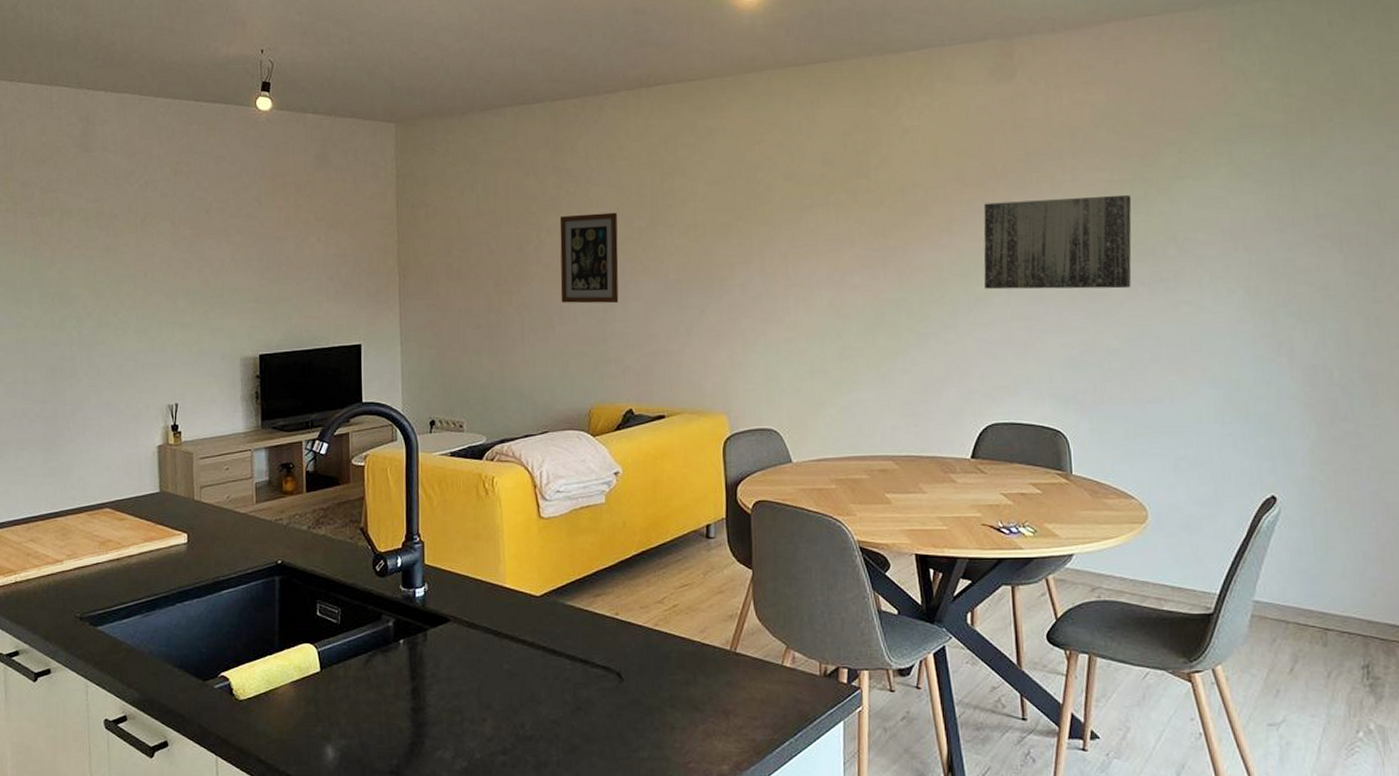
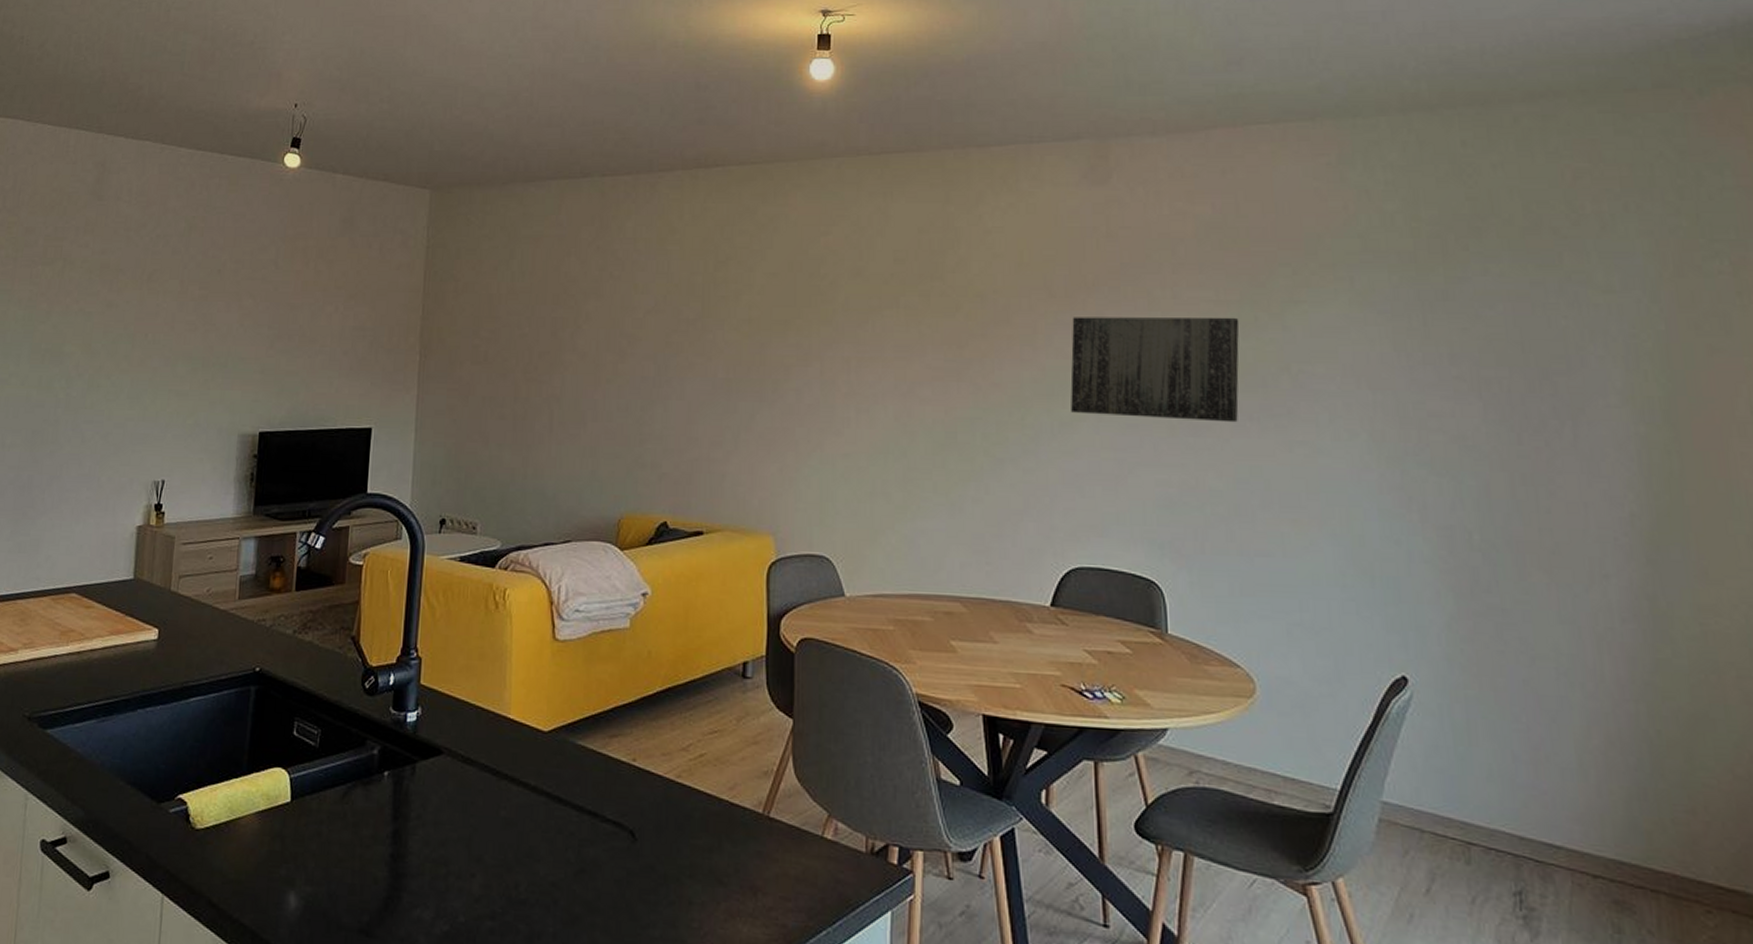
wall art: present [559,212,619,304] -> none [595,300,664,402]

